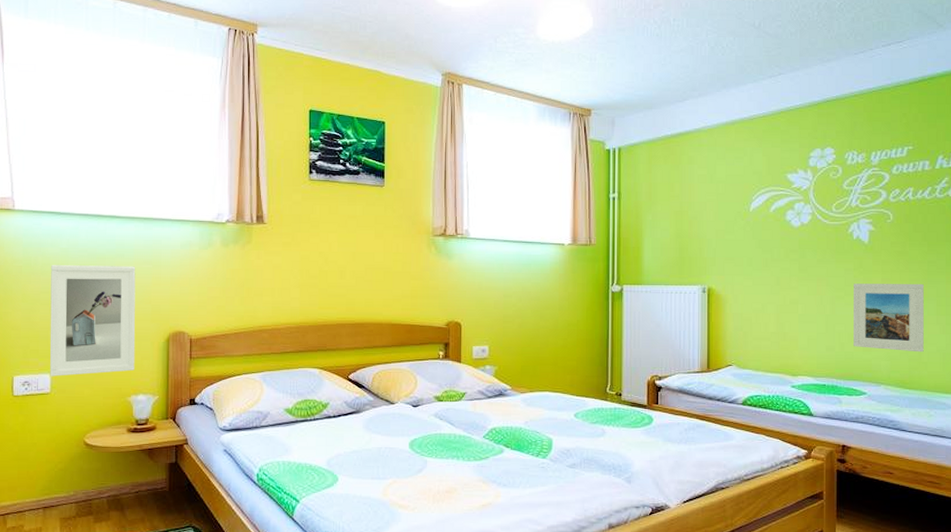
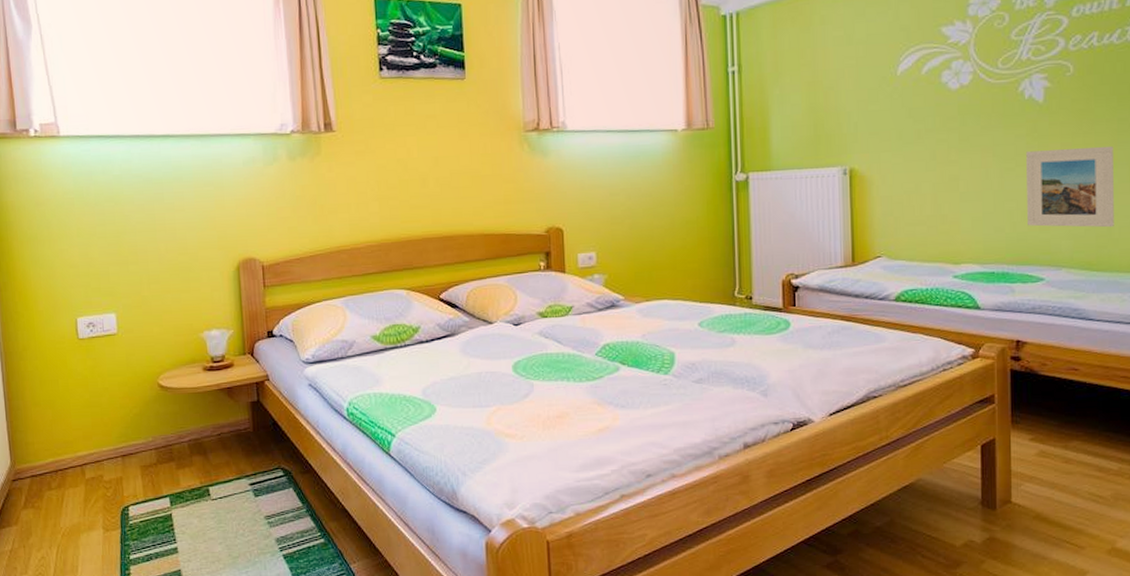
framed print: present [50,265,136,376] -> none [105,189,205,316]

